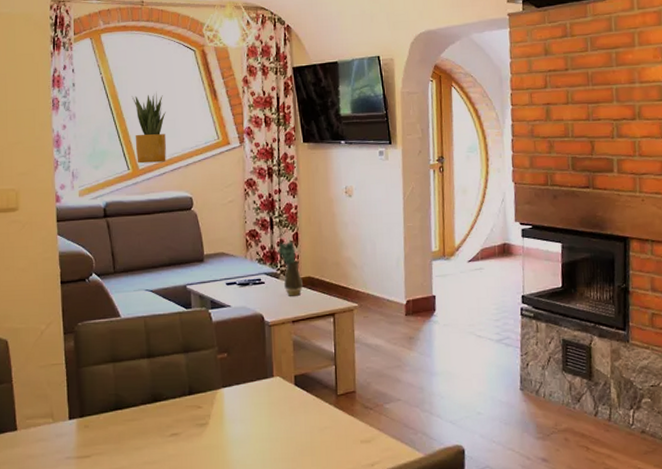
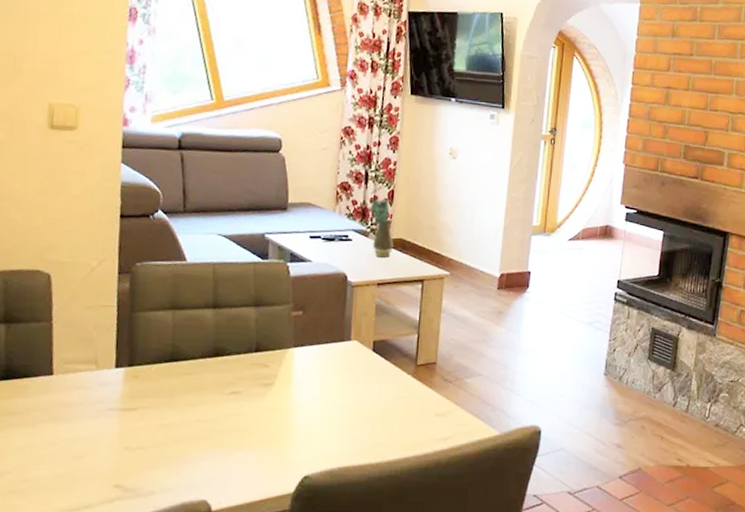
planter: present [131,92,166,164] -> none [222,17,261,96]

